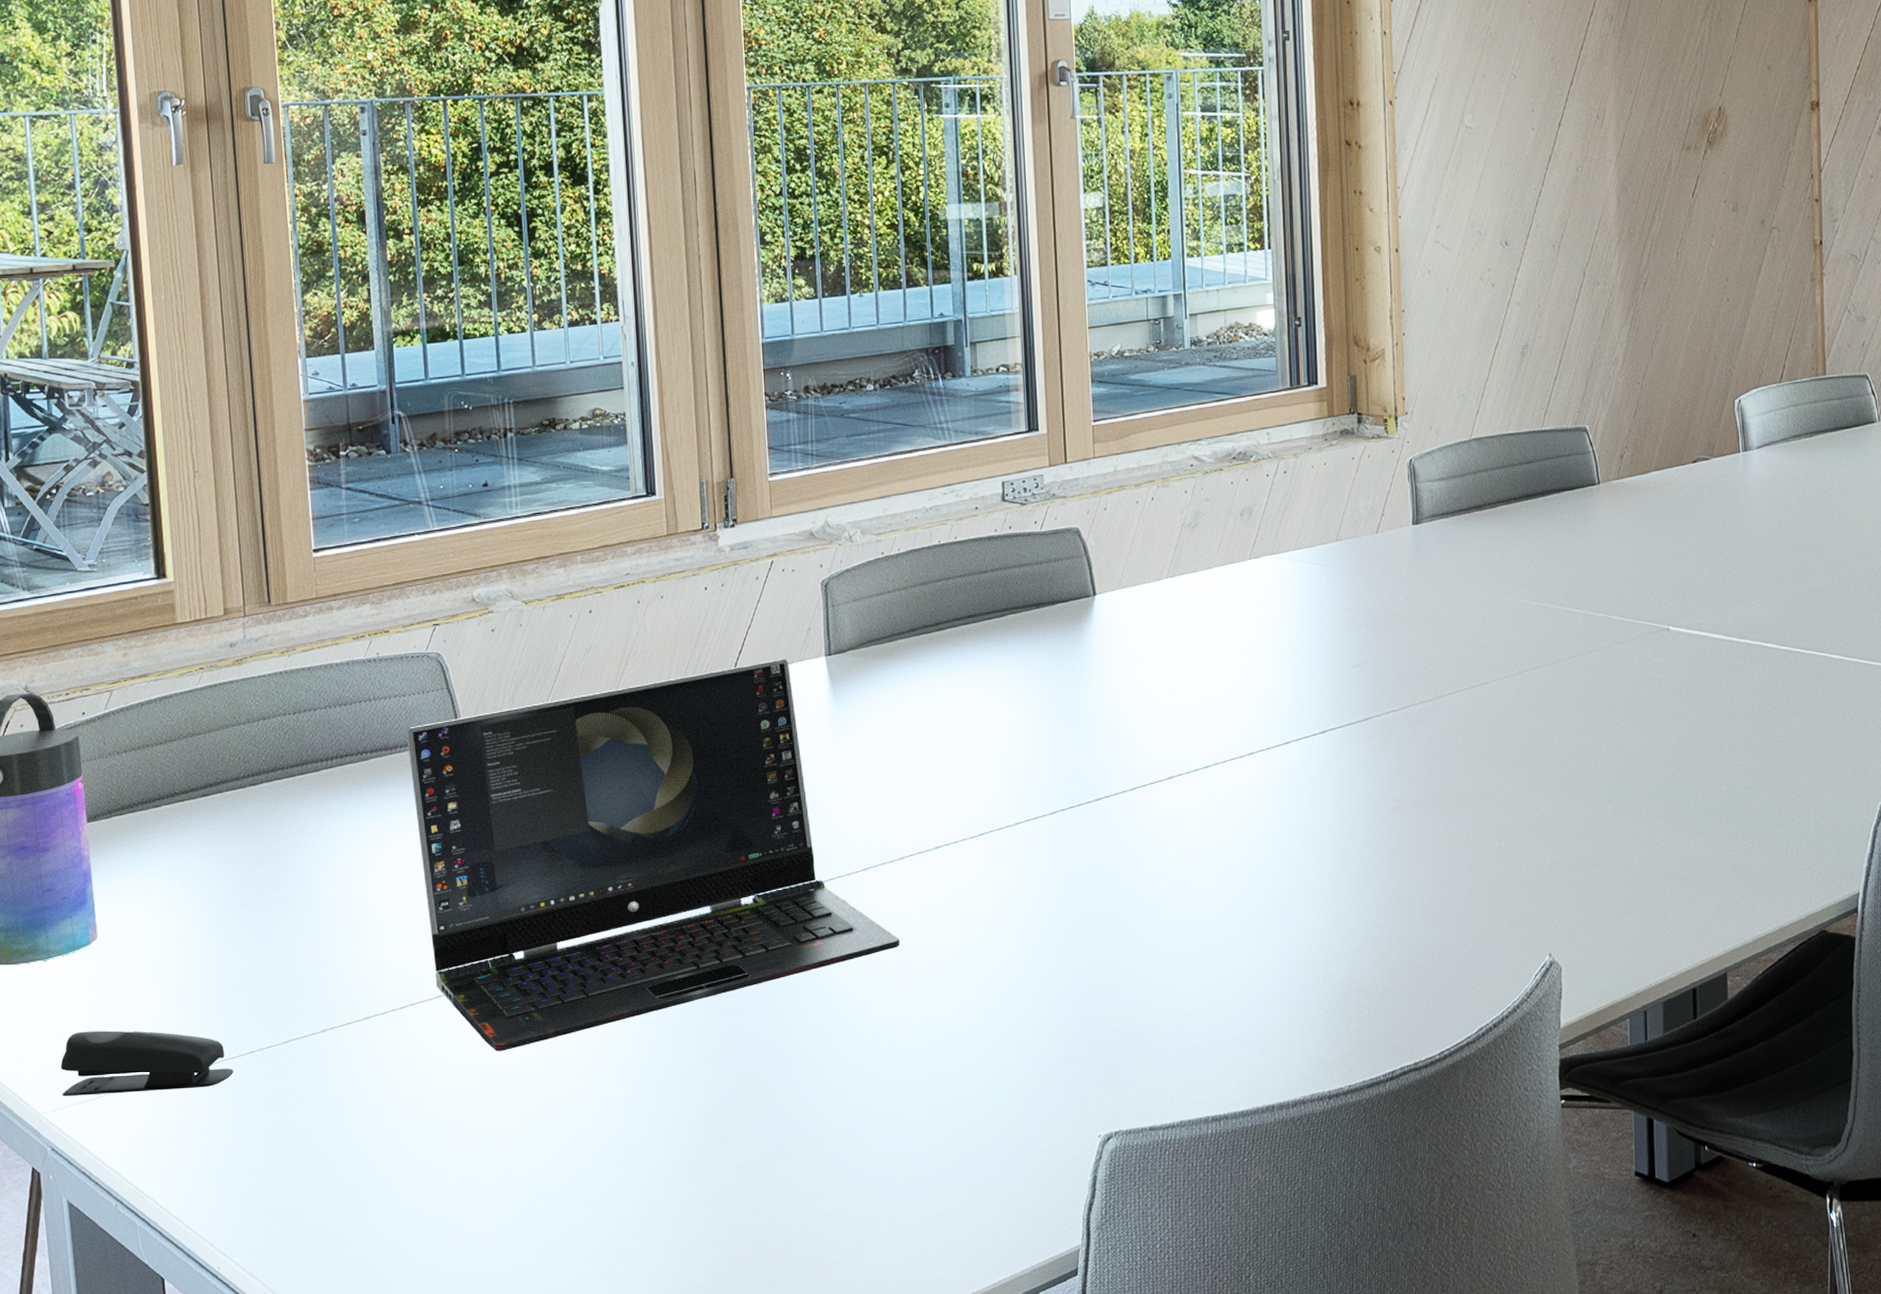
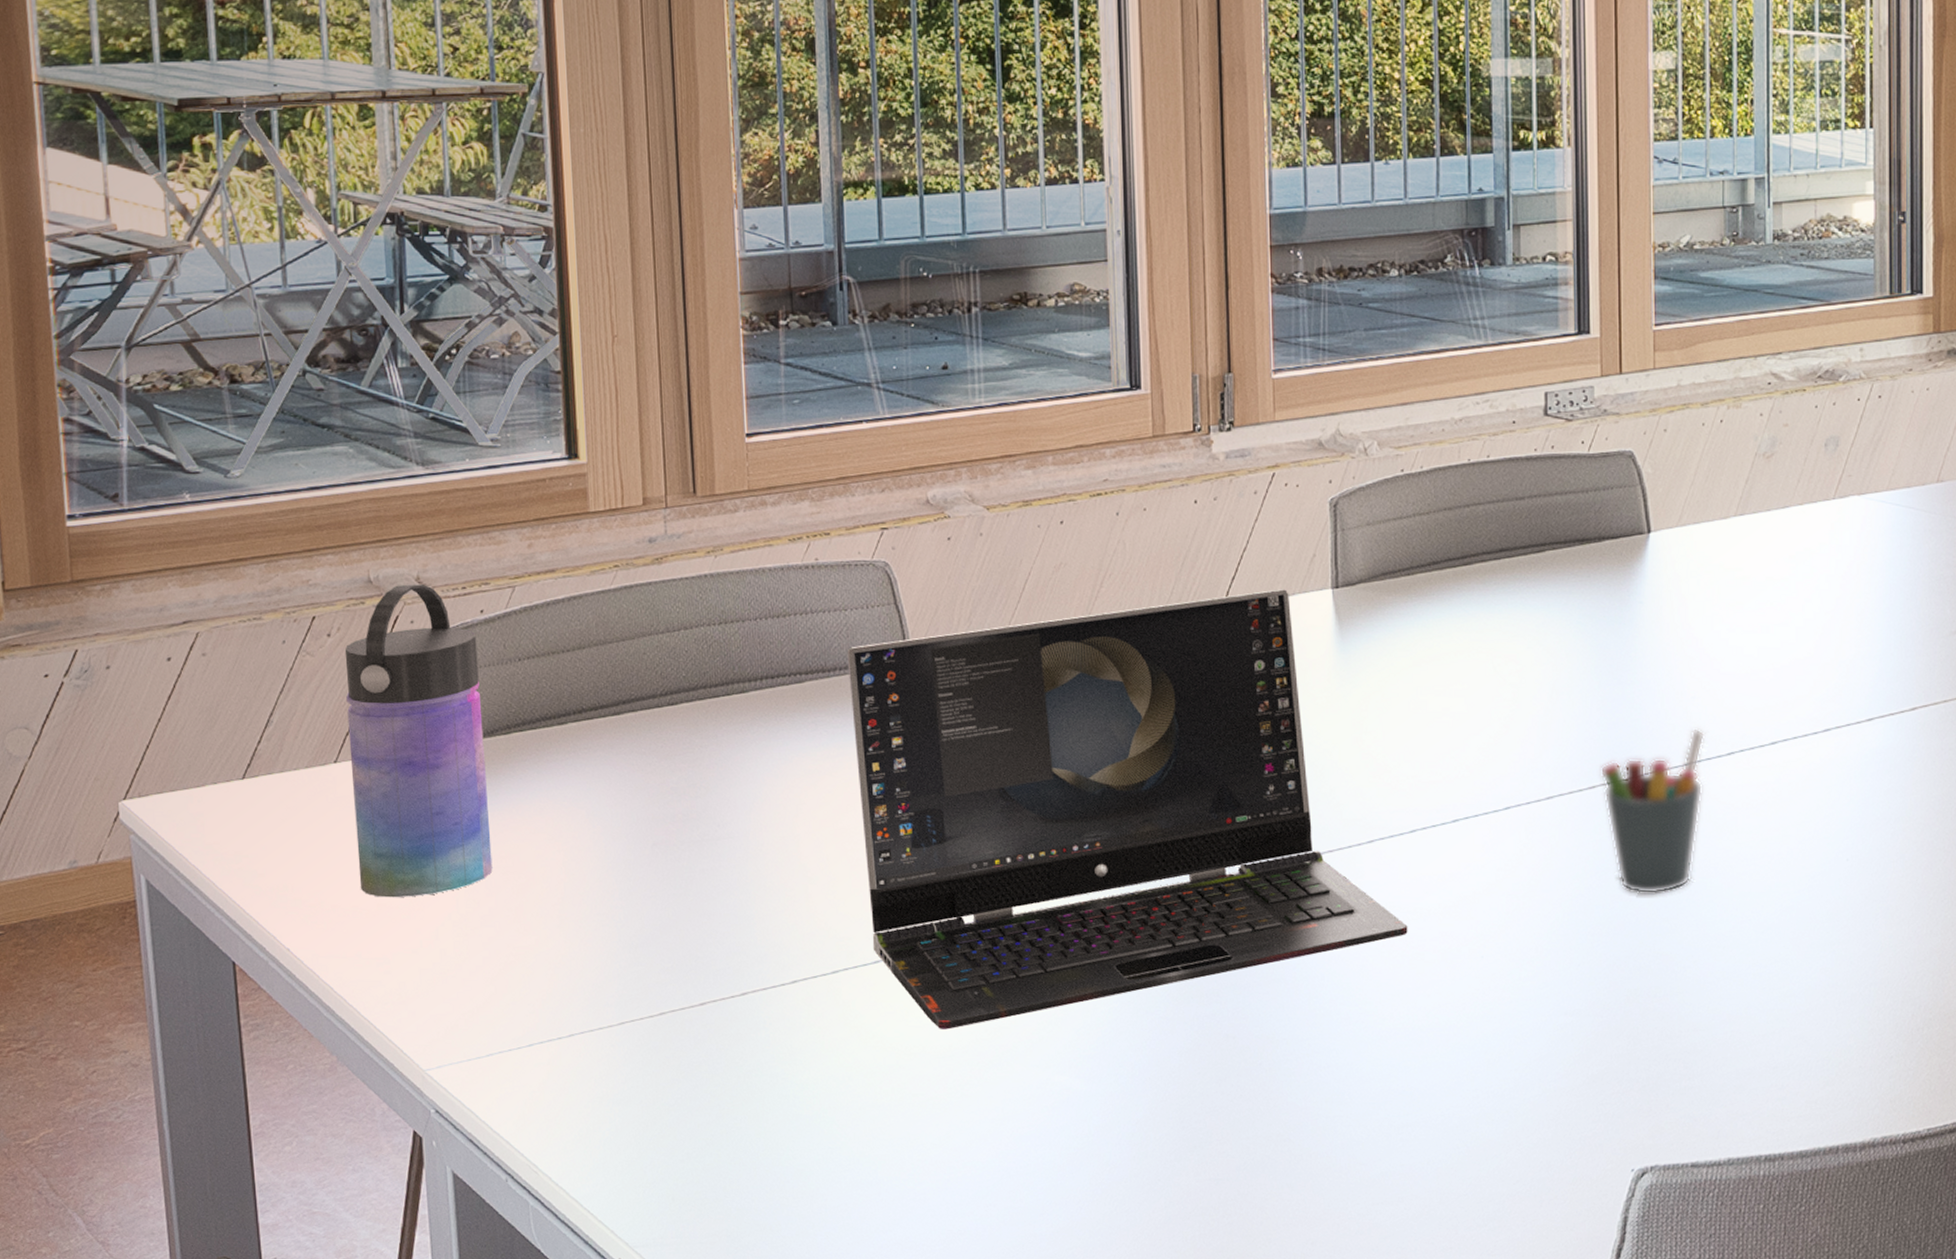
stapler: present [60,1030,234,1096] -> none [447,978,642,1052]
pen holder: none [1059,758,1149,901] -> present [1600,728,1706,895]

